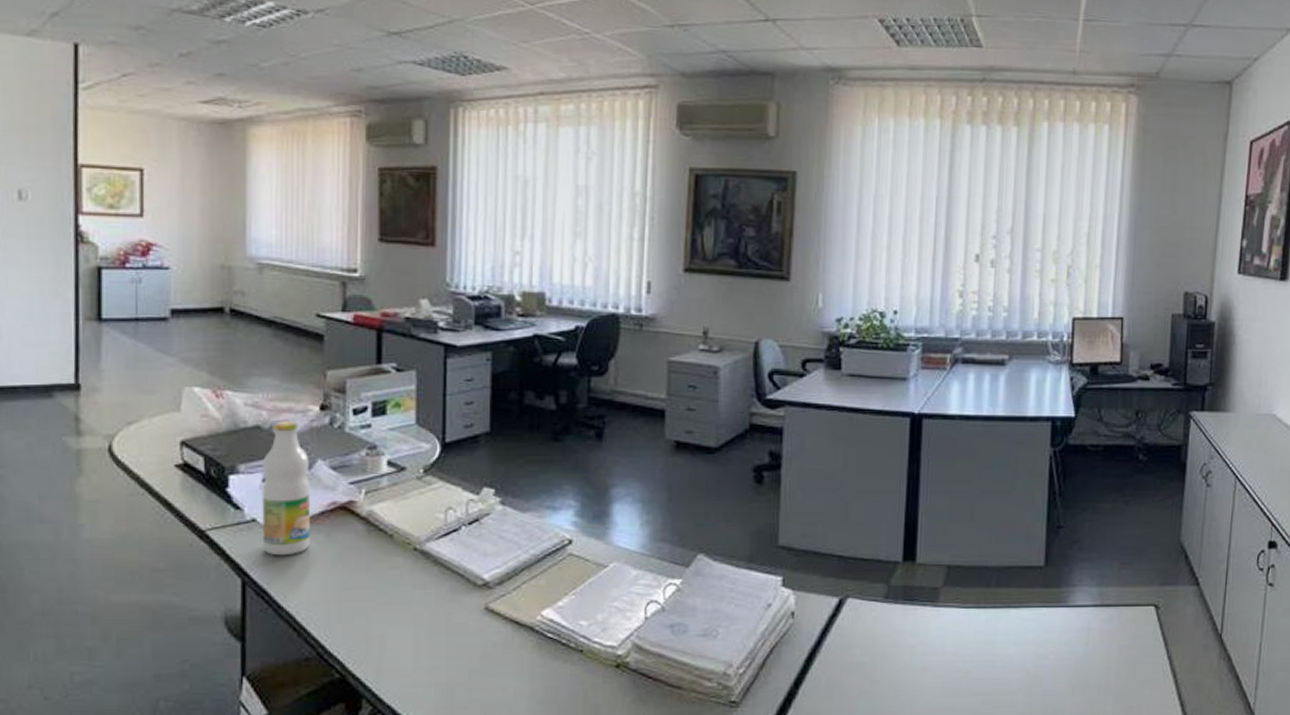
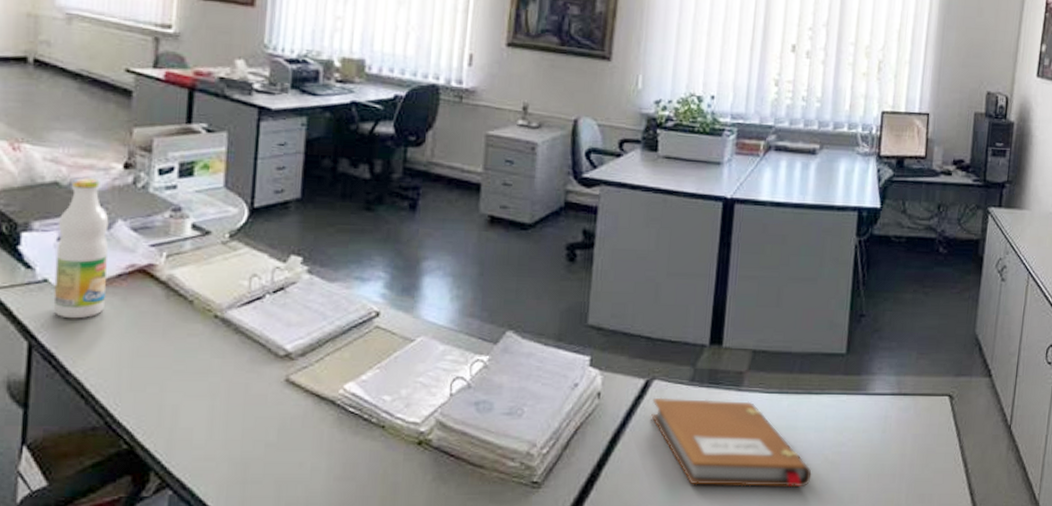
notebook: none [846,615,1013,702] -> present [651,397,812,488]

